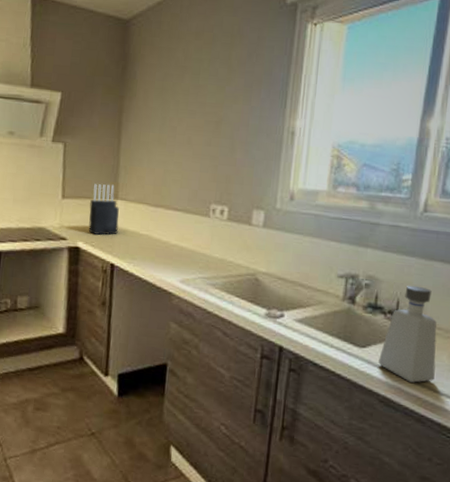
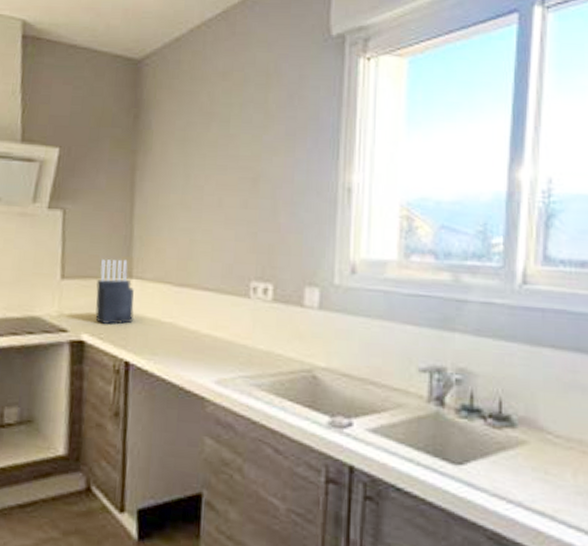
soap dispenser: present [378,285,437,383] -> none [482,379,558,511]

